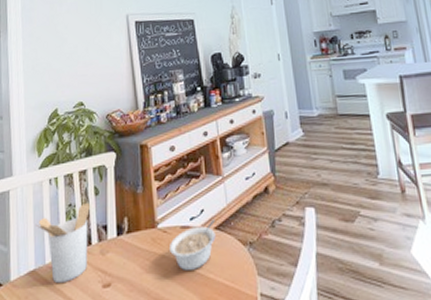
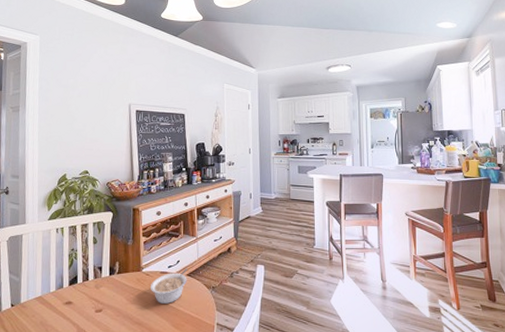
utensil holder: present [35,203,90,284] -> none [43,249,89,307]

